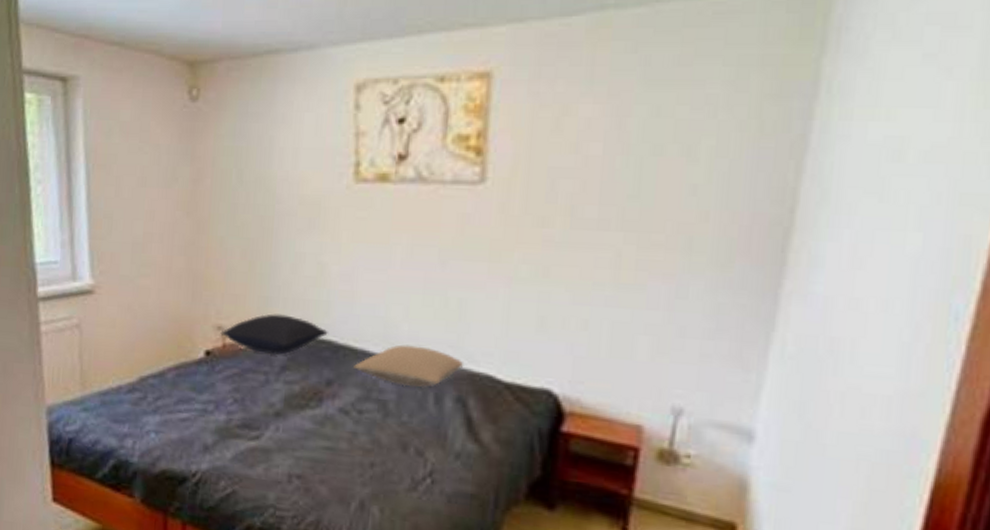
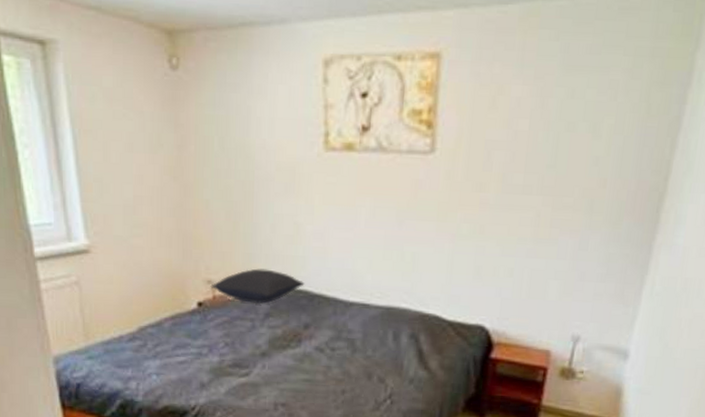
pillow: present [353,344,464,387] -> none [327,292,417,327]

